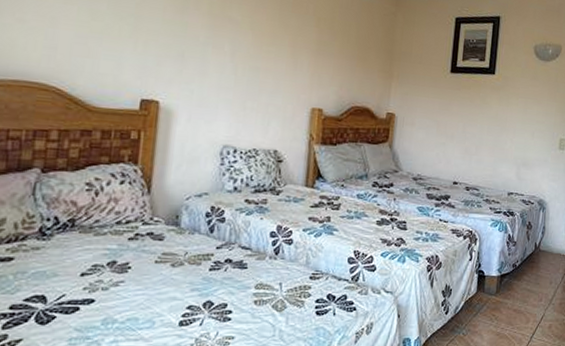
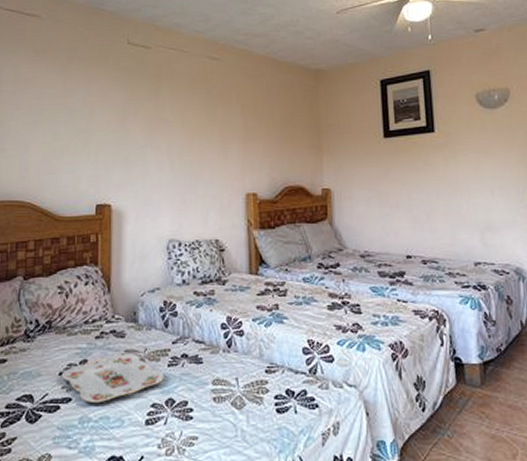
serving tray: none [84,256,205,305] -> present [62,353,164,404]

